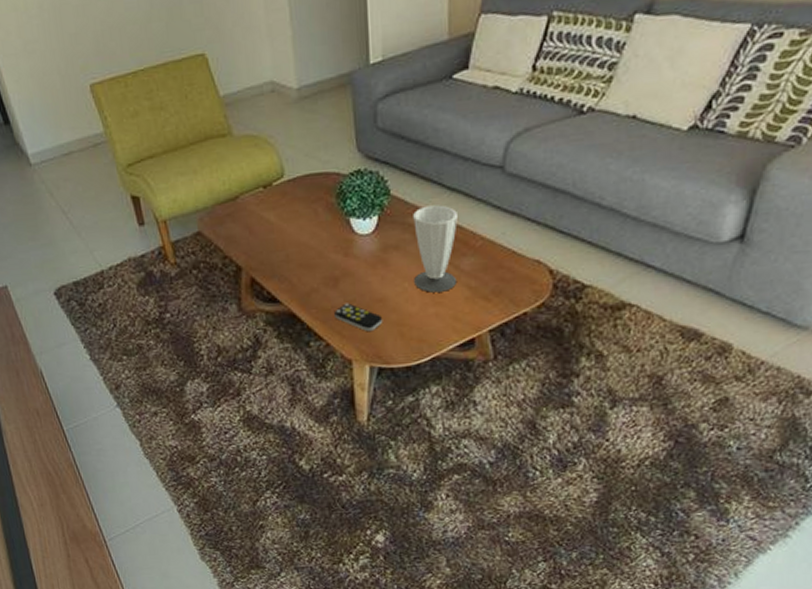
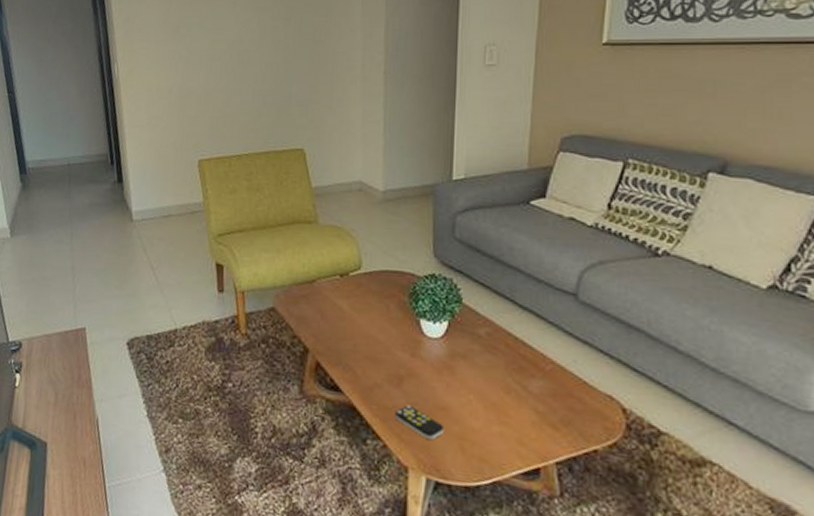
cup: present [413,205,458,293] -> none [480,320,528,412]

